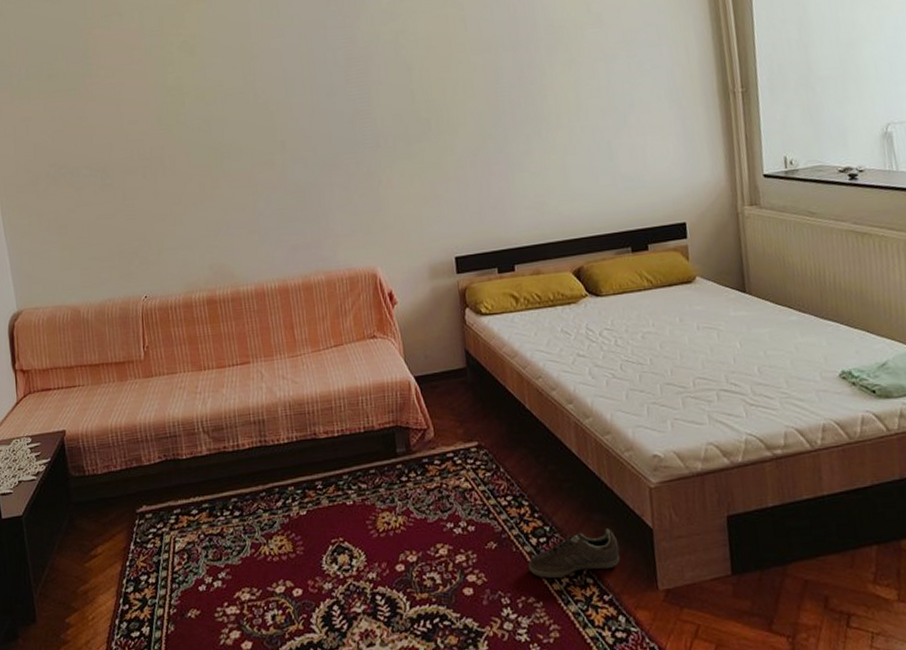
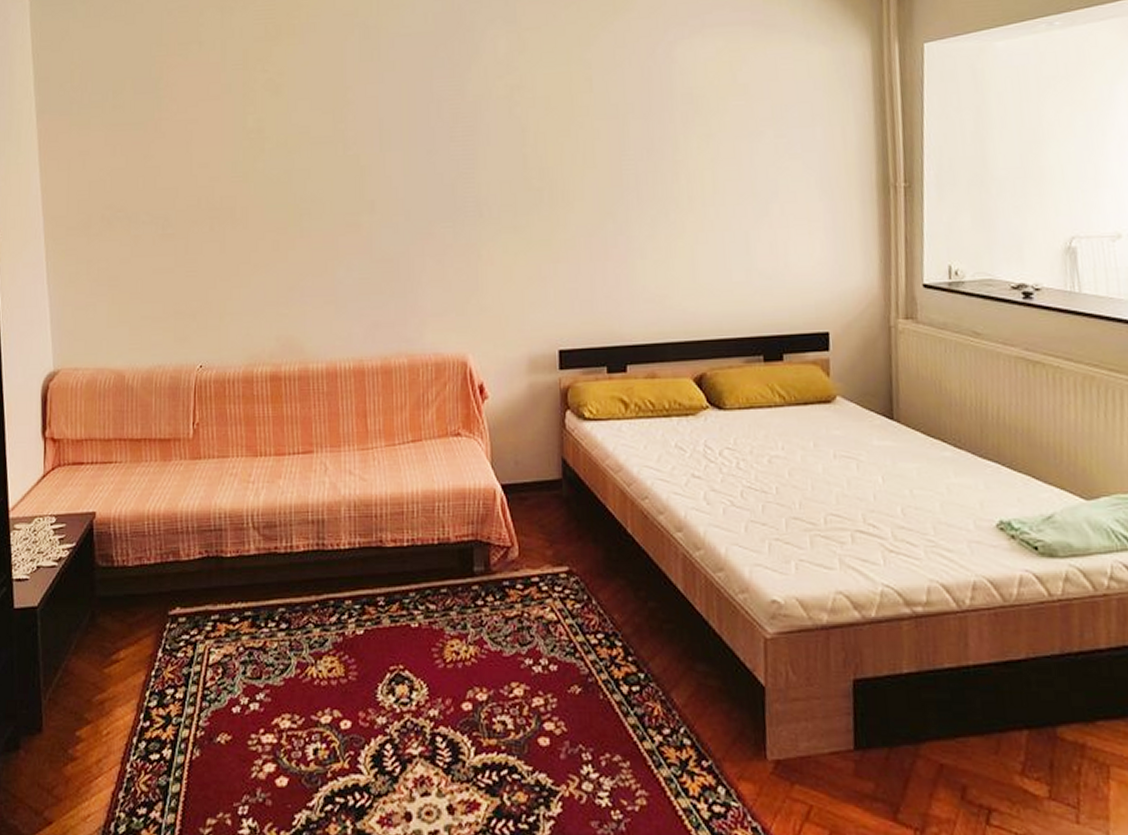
sneaker: present [527,528,620,579] -> none [615,682,725,736]

